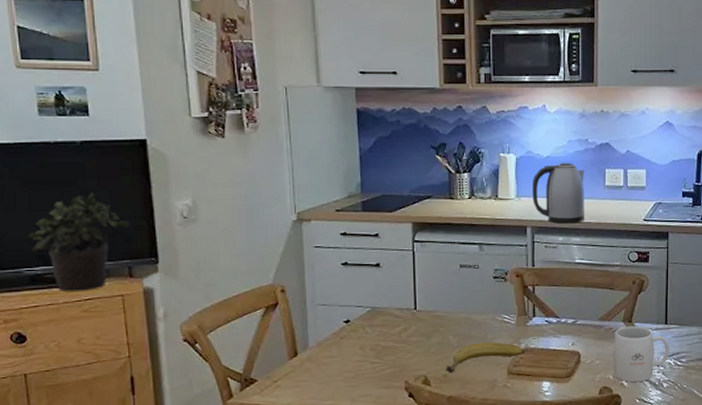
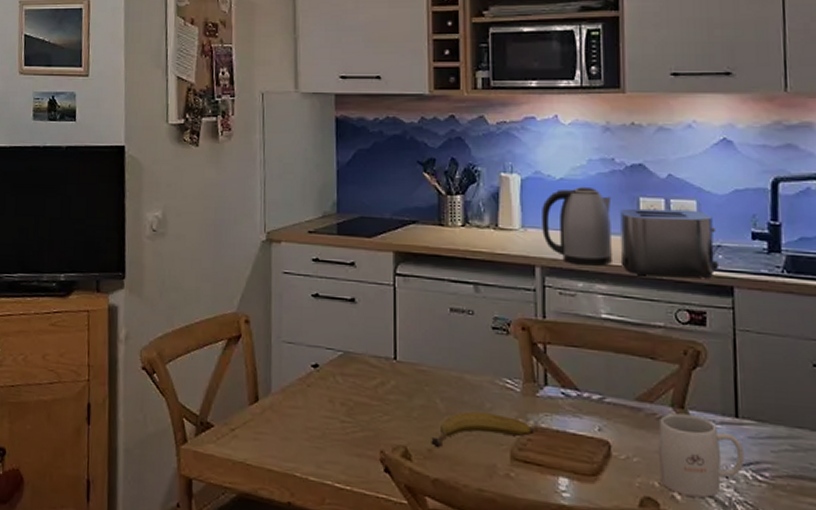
potted plant: present [29,192,130,293] -> none [12,199,102,304]
toaster: none [590,177,659,229] -> present [619,208,718,278]

